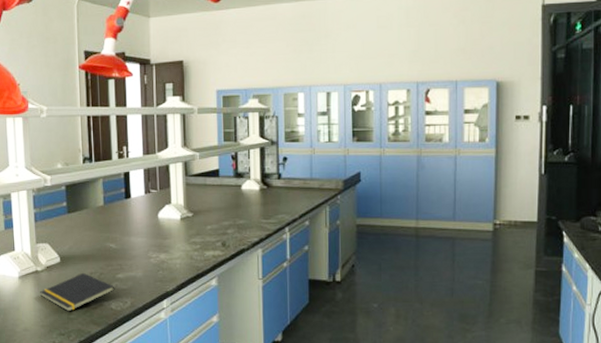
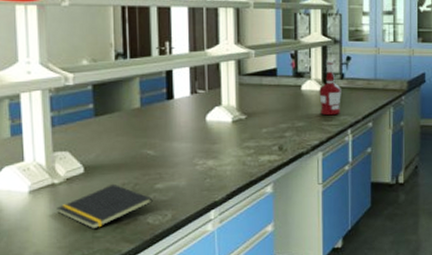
alcohol: none [258,161,279,214] -> present [319,61,341,116]

